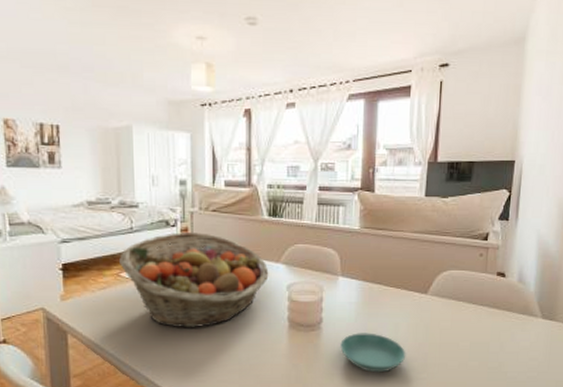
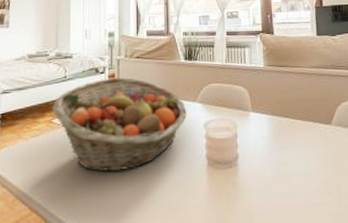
saucer: present [340,333,406,373] -> none [257,166,320,210]

